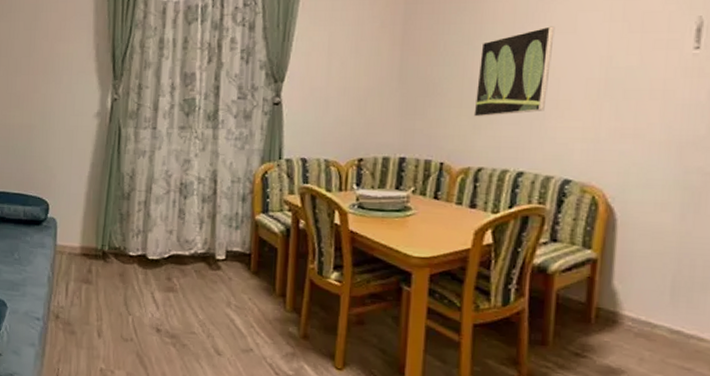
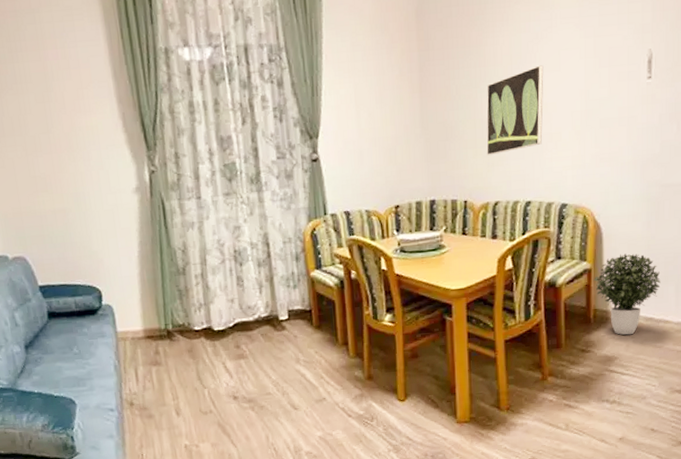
potted plant: none [598,247,696,347] -> present [593,253,661,335]

